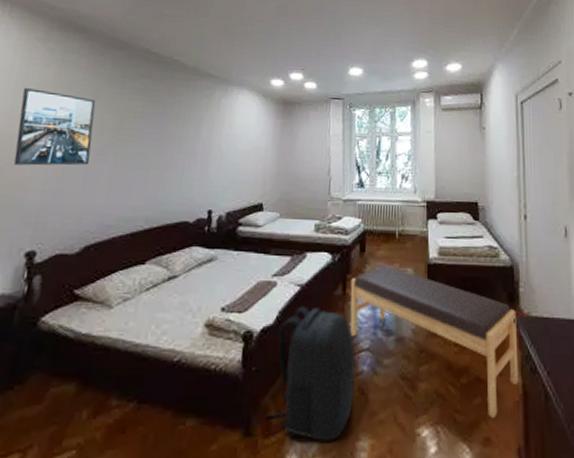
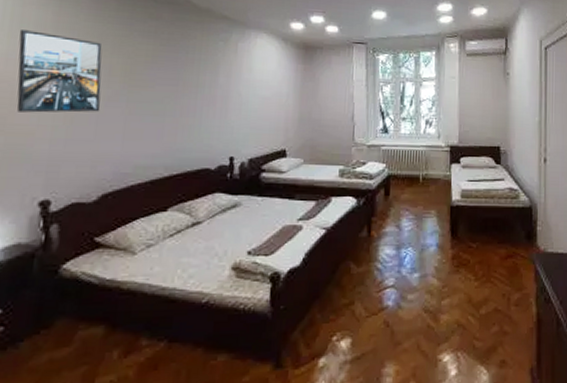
backpack: present [265,306,356,443] -> none [295,248,382,371]
bench: present [350,265,519,418] -> none [375,208,534,343]

